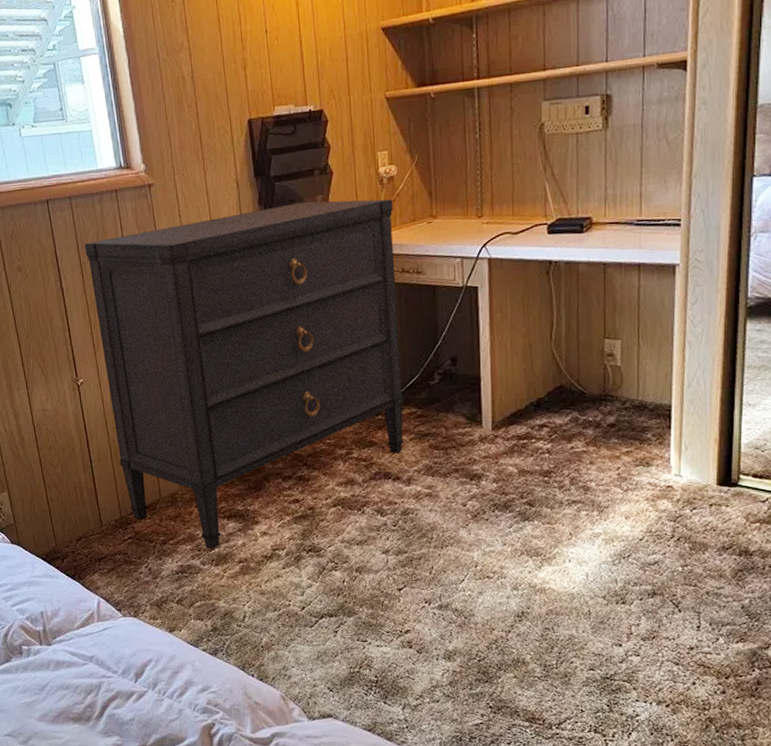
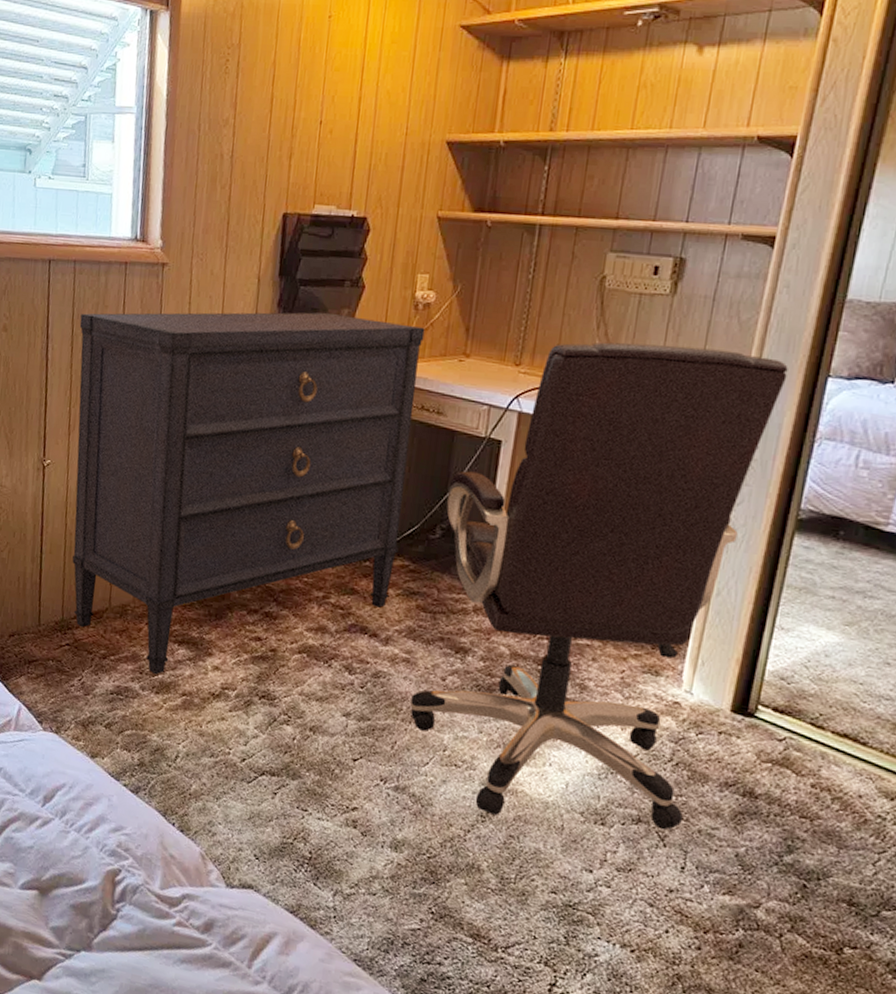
chair: none [438,169,717,613] -> present [410,342,788,831]

